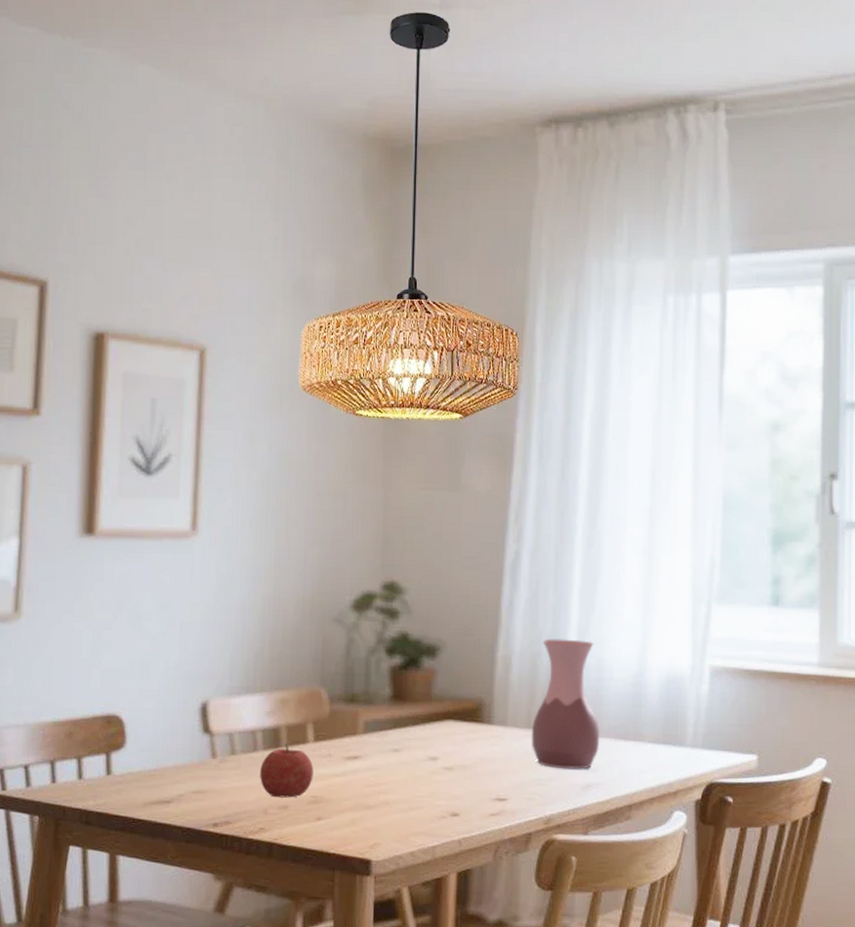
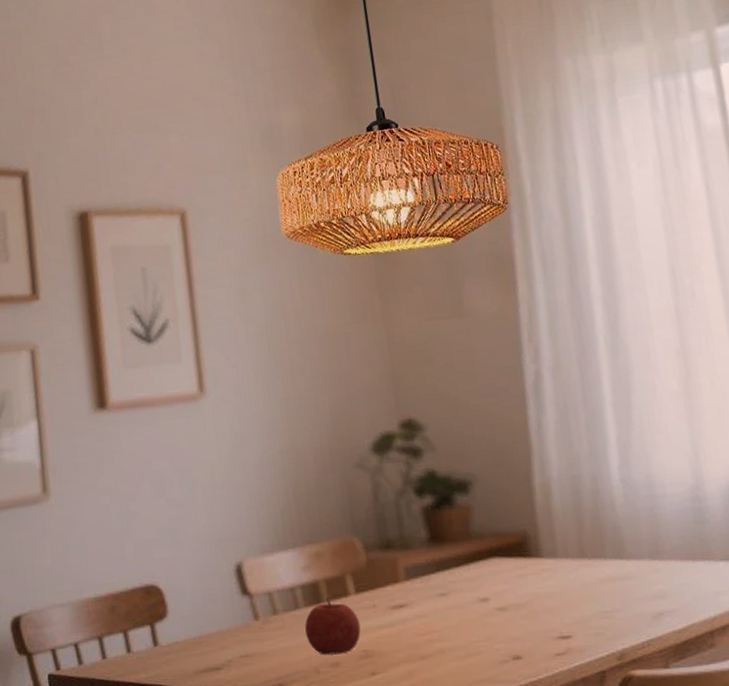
vase: present [531,639,600,770] -> none [581,457,665,599]

